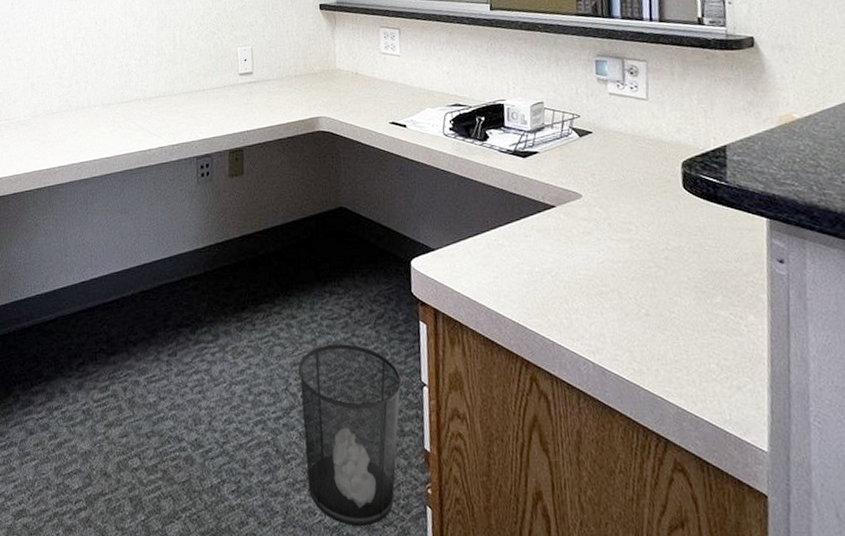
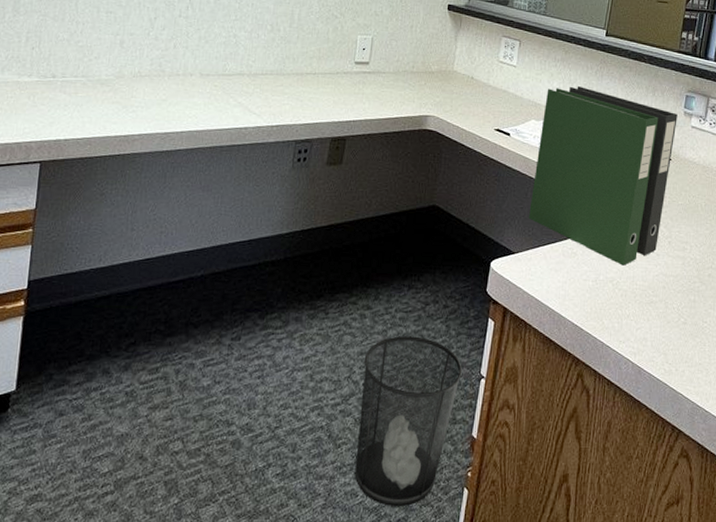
binder: none [437,66,596,254] -> present [528,85,678,266]

